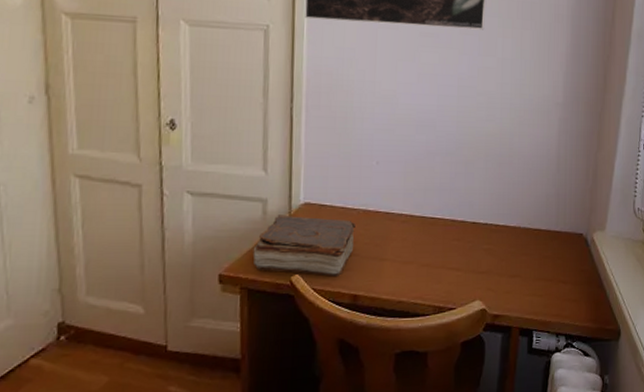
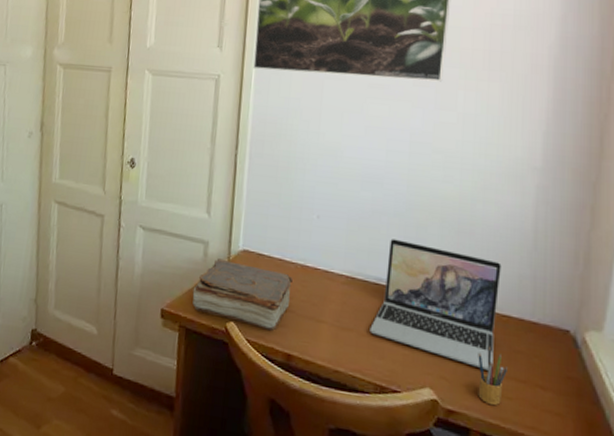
laptop: none [428,176,533,276] -> present [370,239,502,370]
pencil box: none [516,256,540,304] -> present [478,346,509,406]

